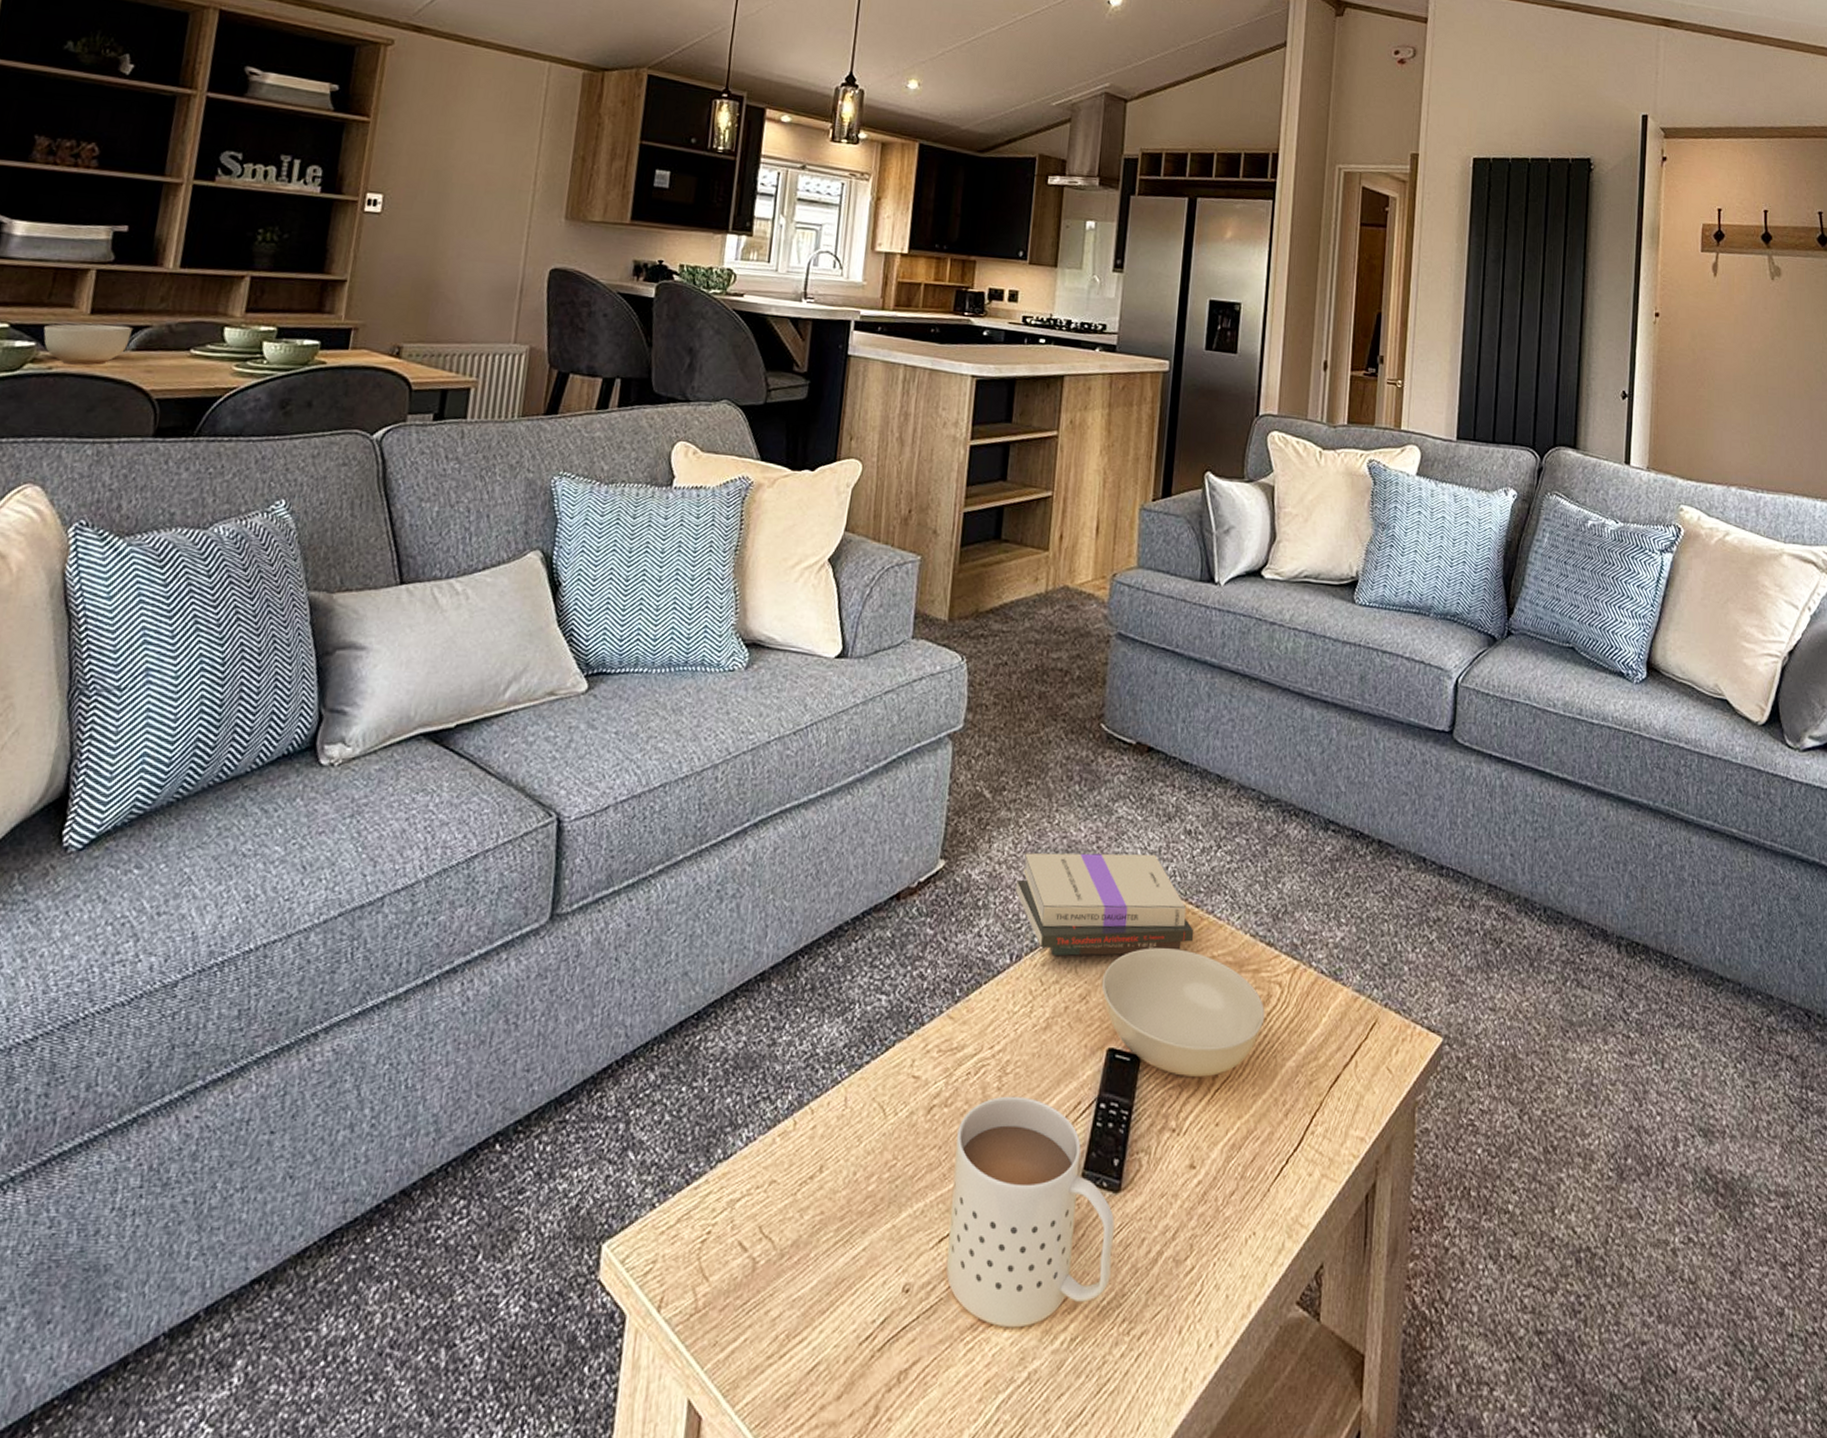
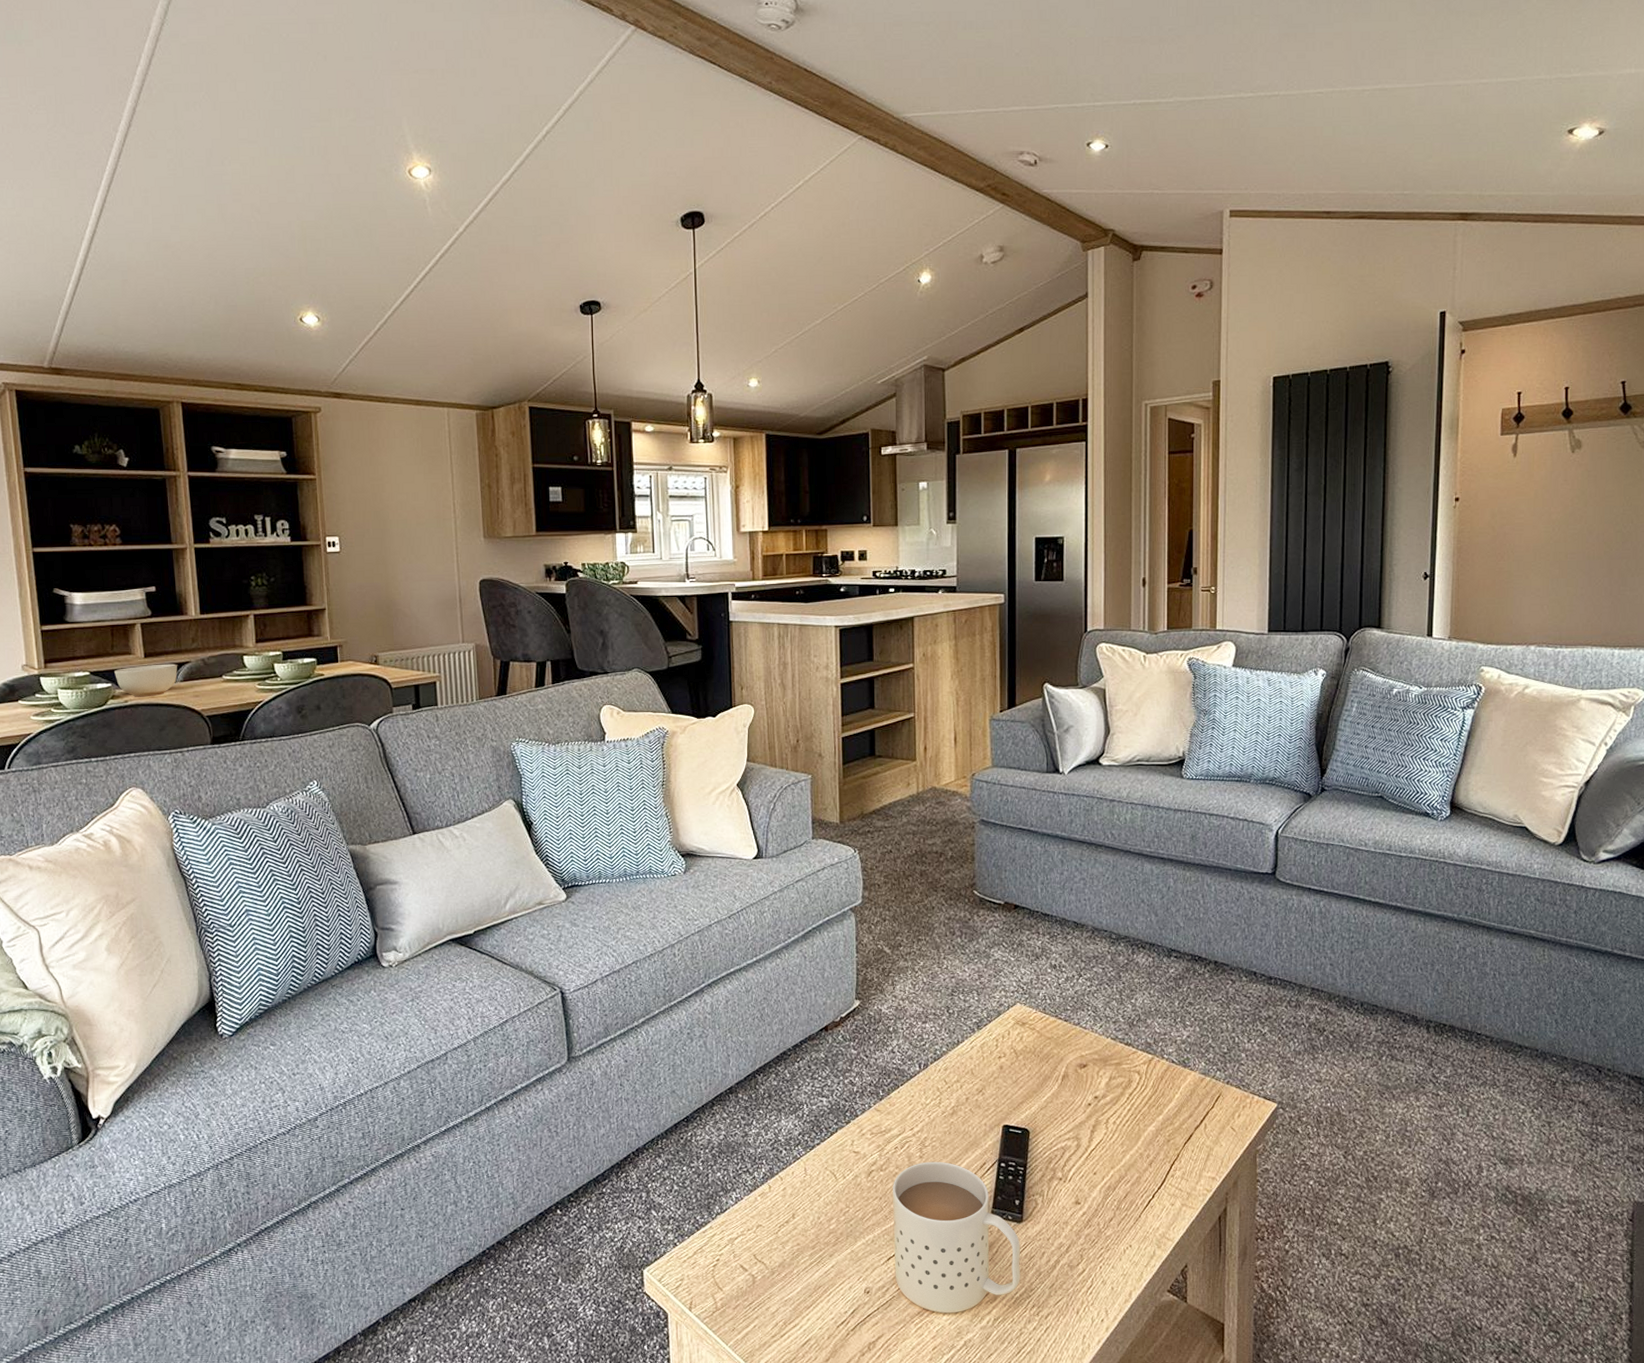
books: present [1016,853,1194,957] -> none [918,985,1065,1063]
bowl: present [1101,947,1265,1077] -> none [993,1052,1128,1141]

